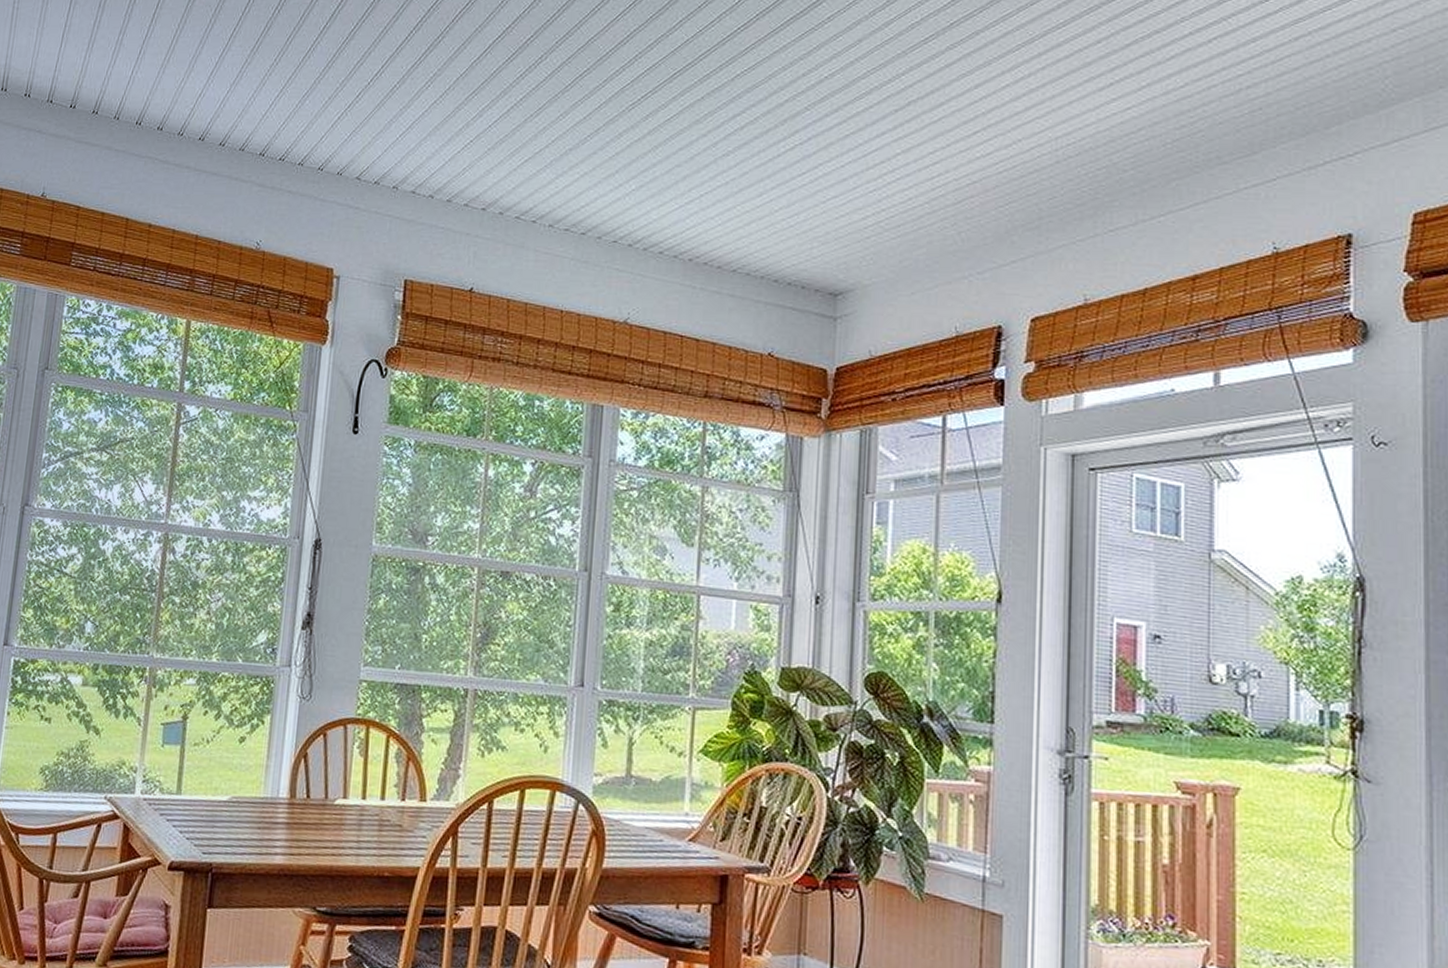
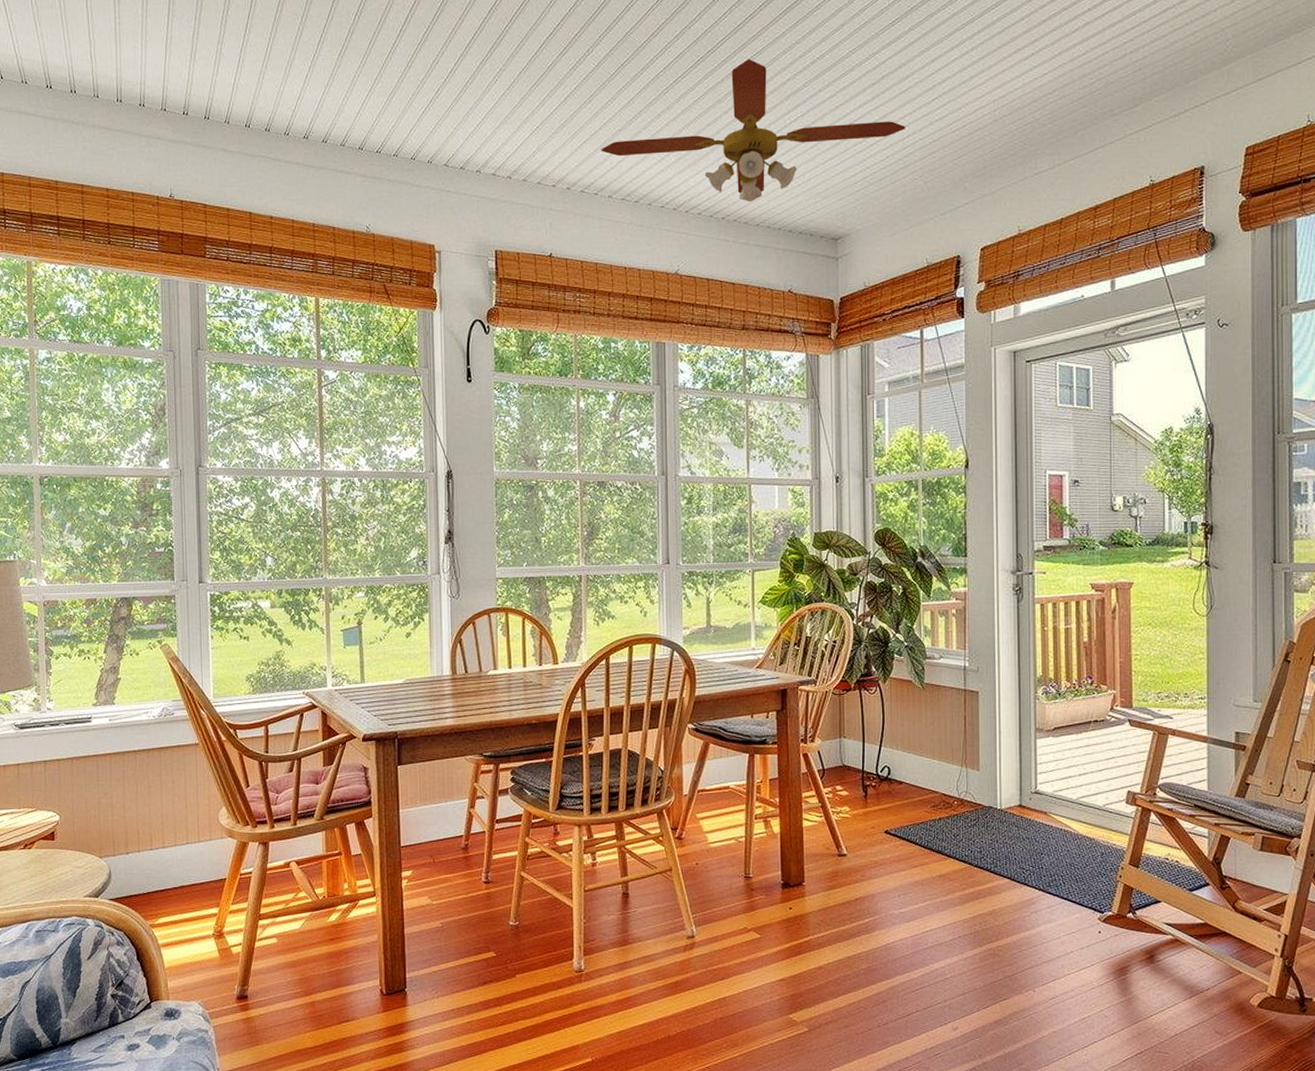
ceiling fan: none [545,75,936,242] -> present [601,59,906,202]

